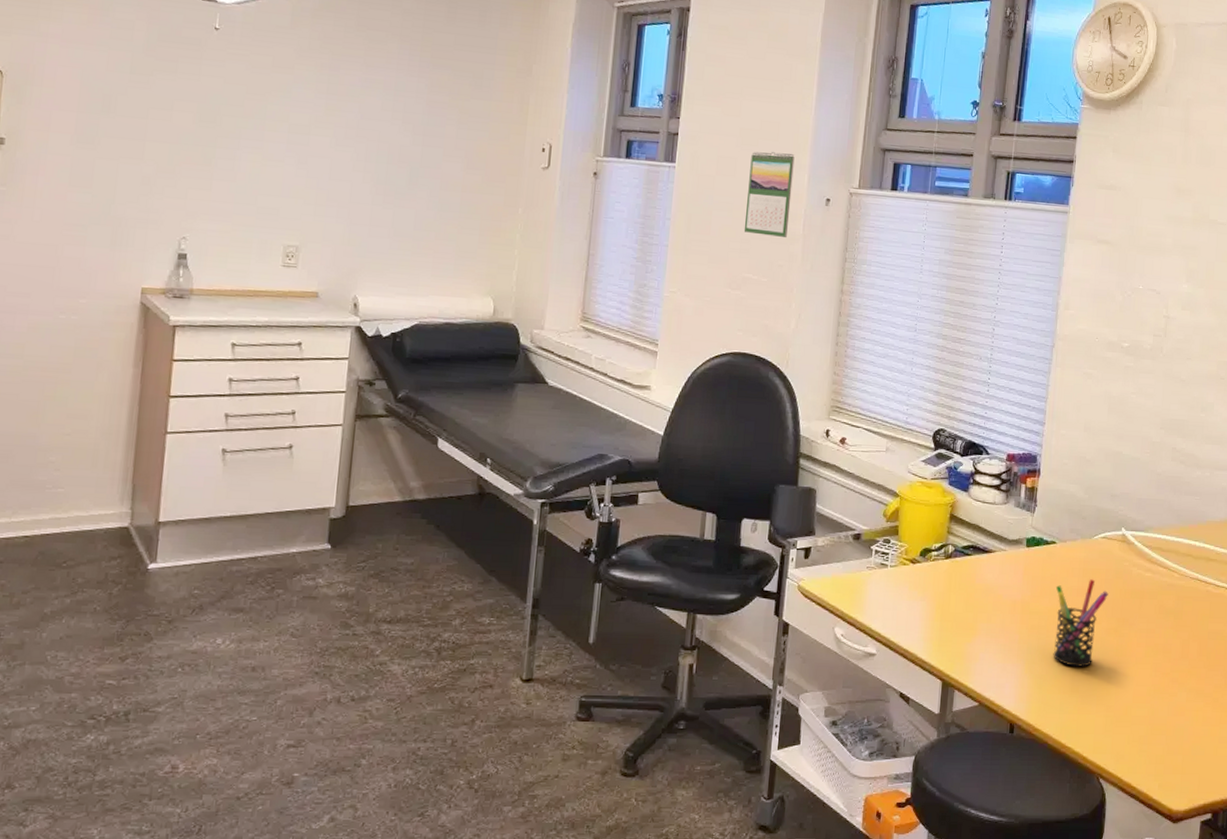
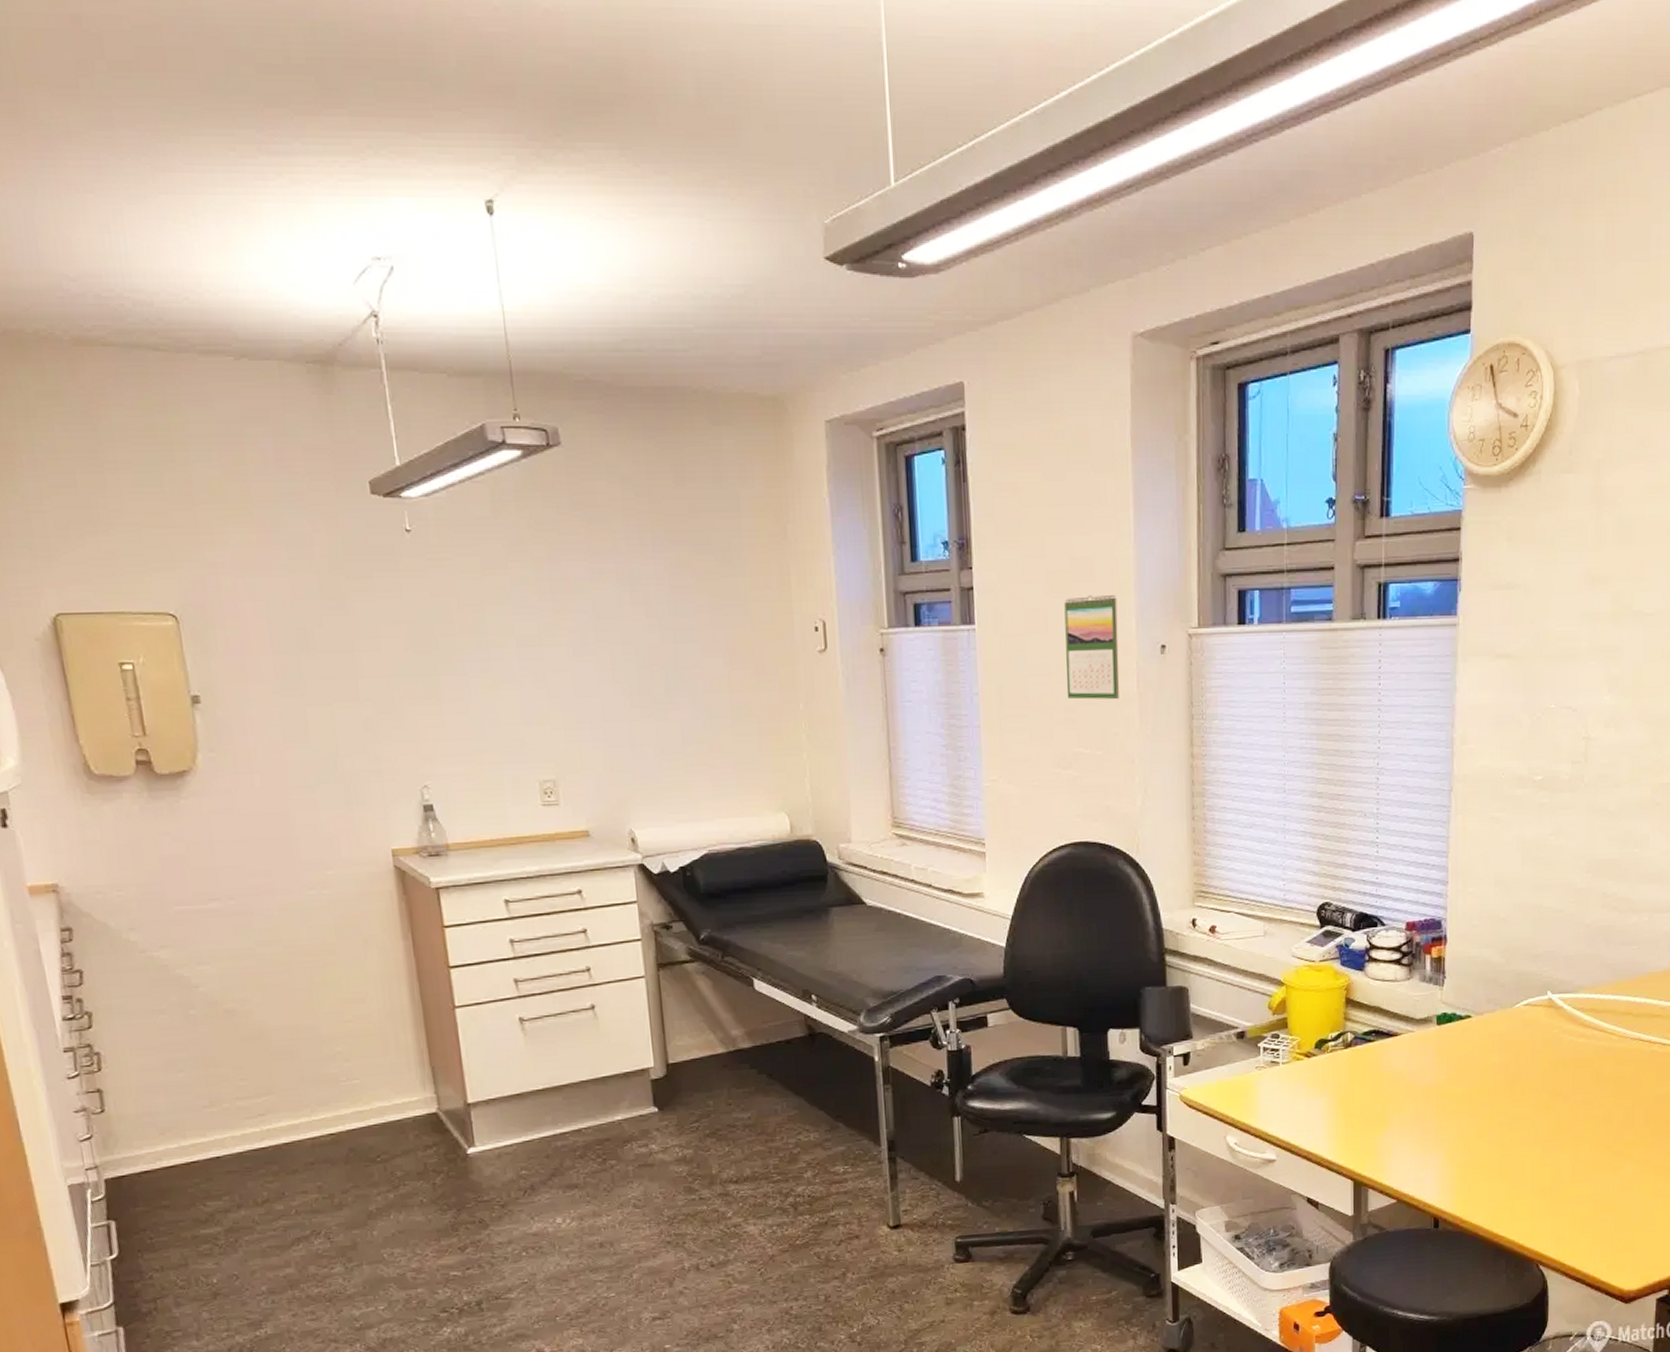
pen holder: present [1053,579,1108,668] -> none [1474,1052,1536,1151]

